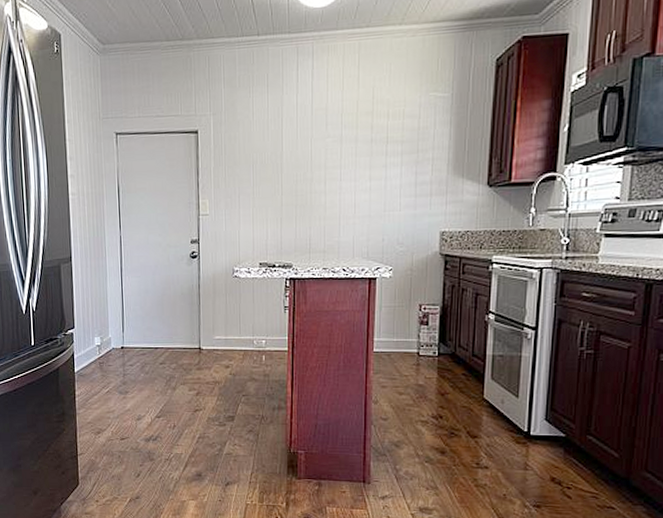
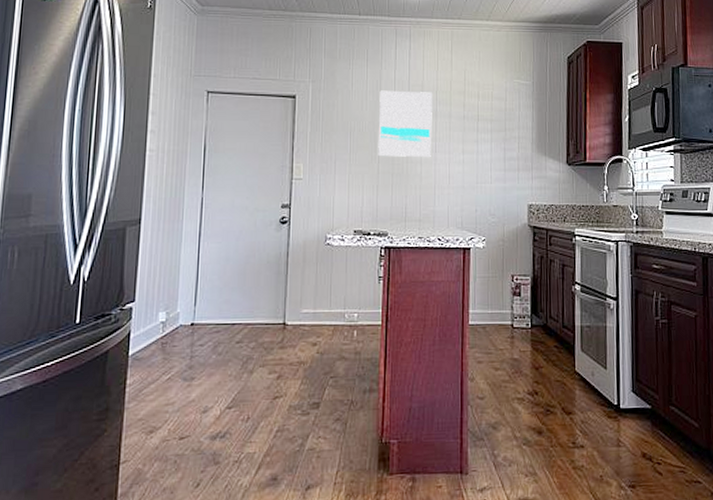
wall art: none [281,115,337,188] -> present [378,90,432,157]

